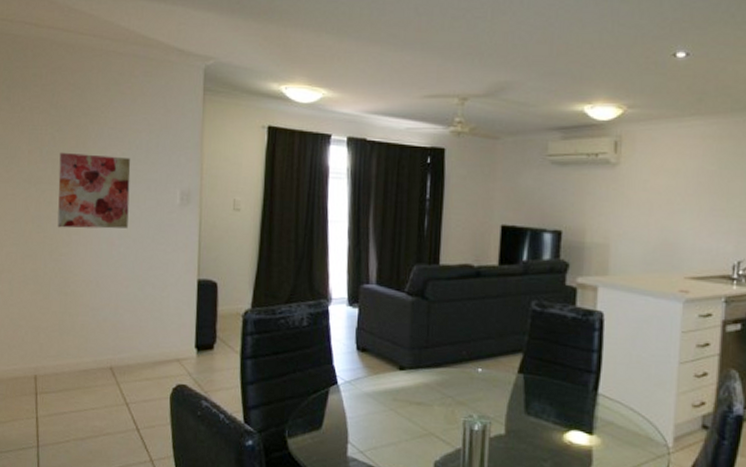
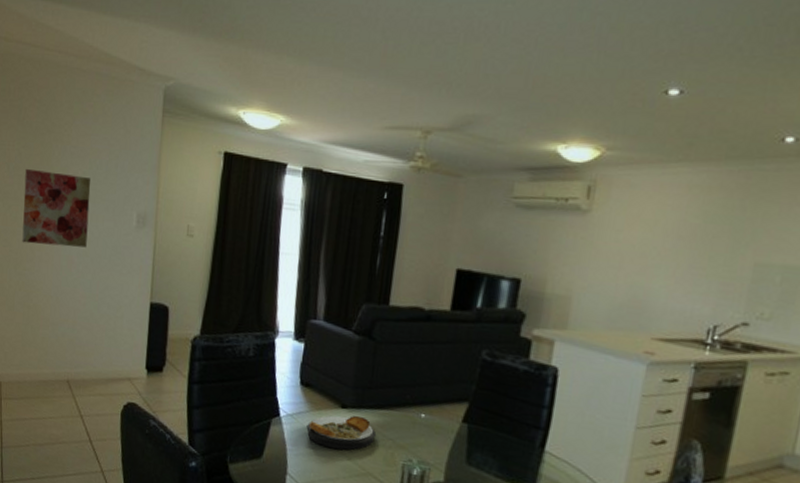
plate: none [365,376,435,412] -> present [306,415,376,450]

